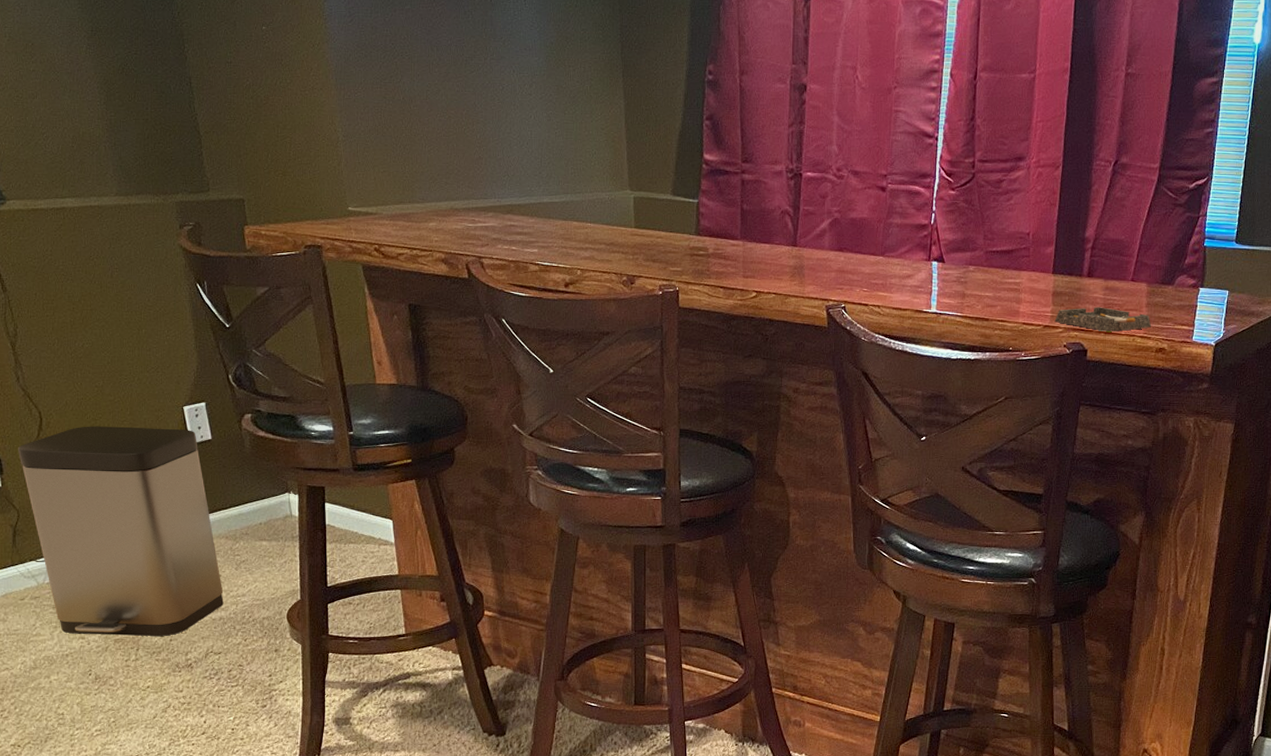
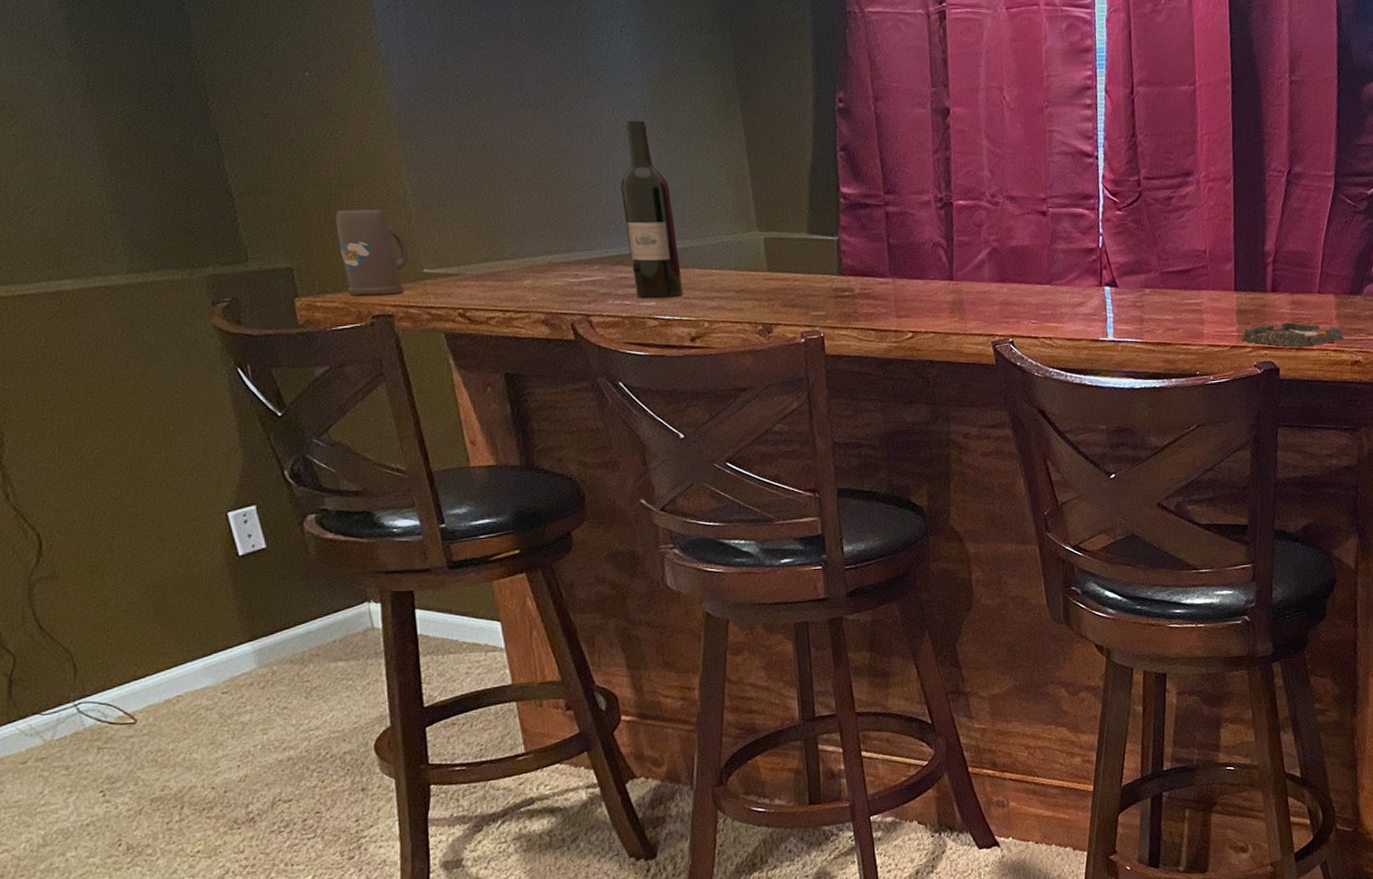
pedal bin: present [18,426,224,636] -> none [11,539,292,798]
beer mug: none [280,150,338,229] -> present [335,209,409,297]
wine bottle: none [515,82,562,247] -> present [620,120,684,299]

